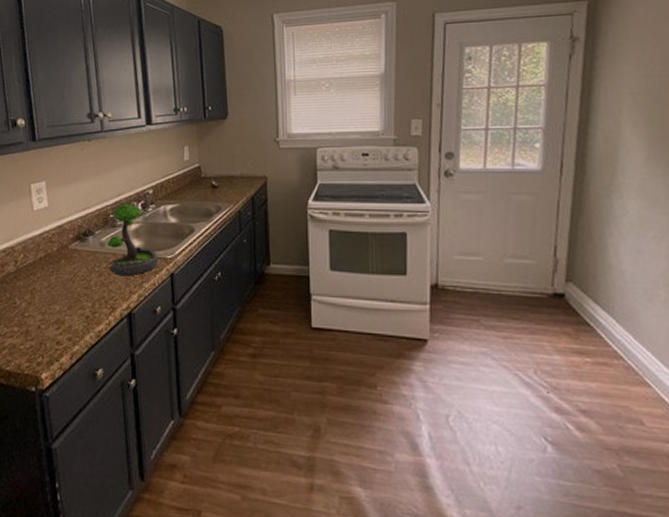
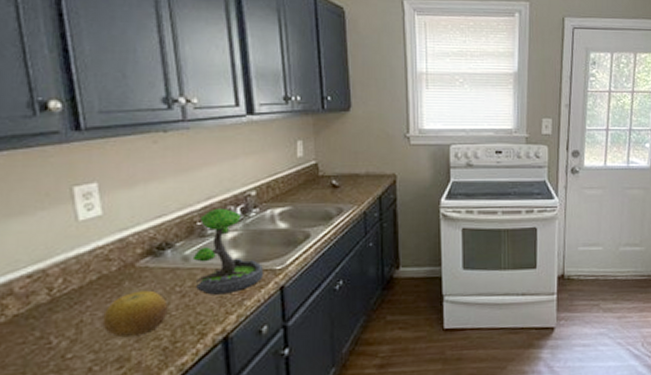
fruit: none [47,268,90,305] -> present [102,290,168,338]

